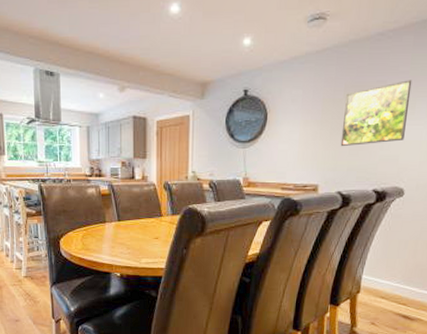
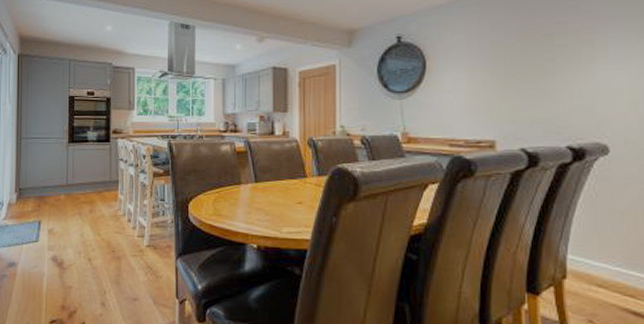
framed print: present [340,80,412,147] -> none [518,20,600,96]

